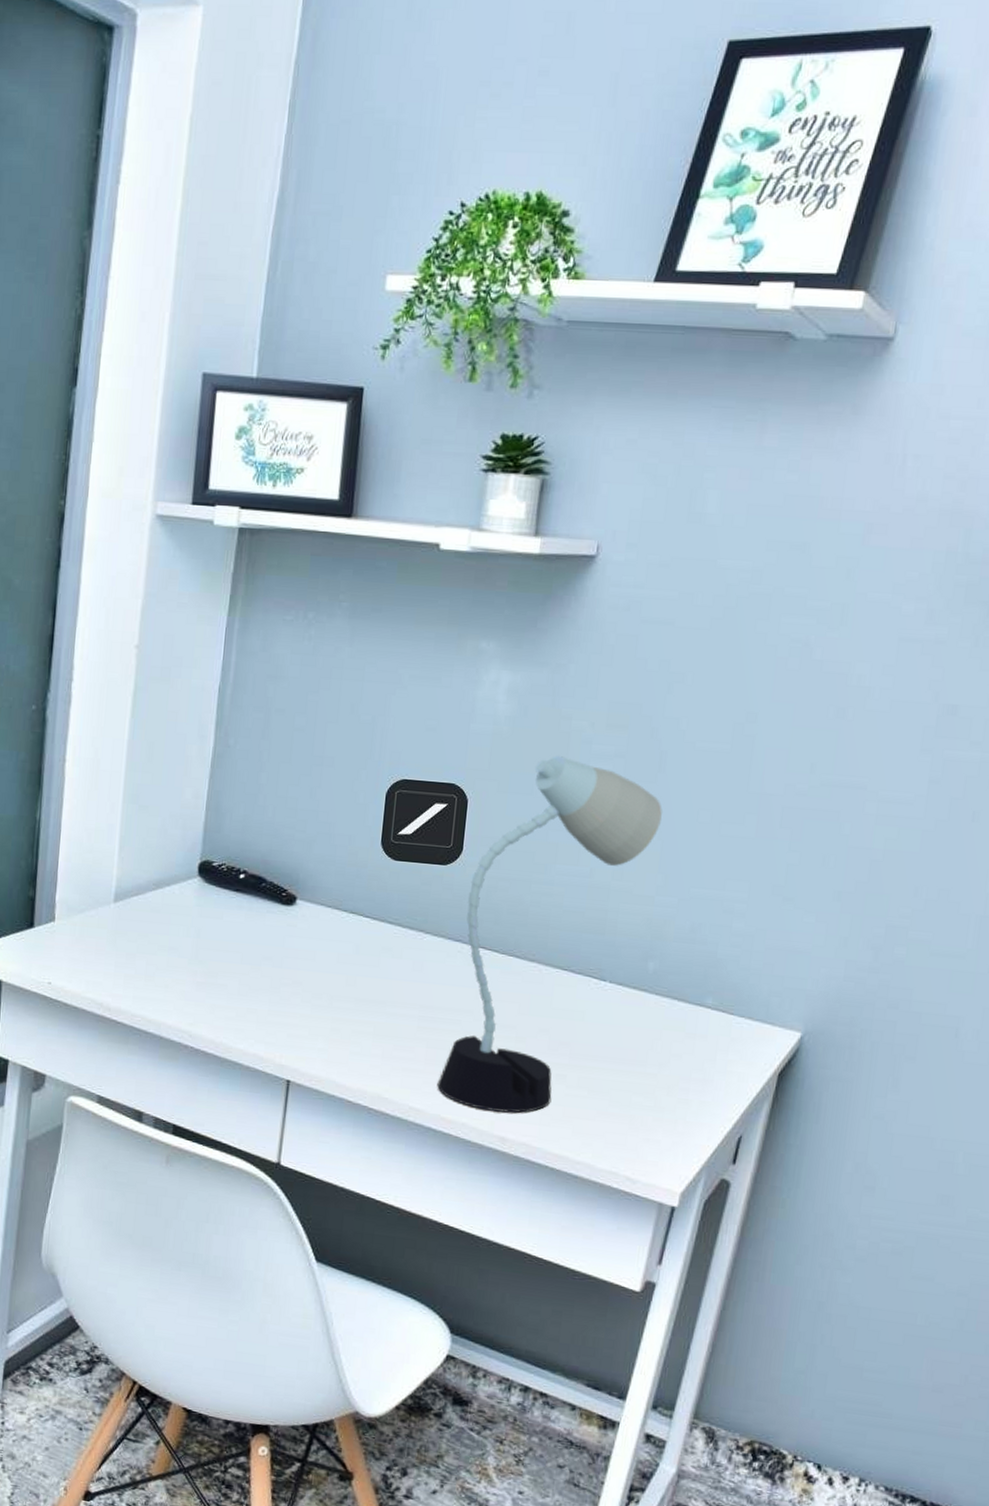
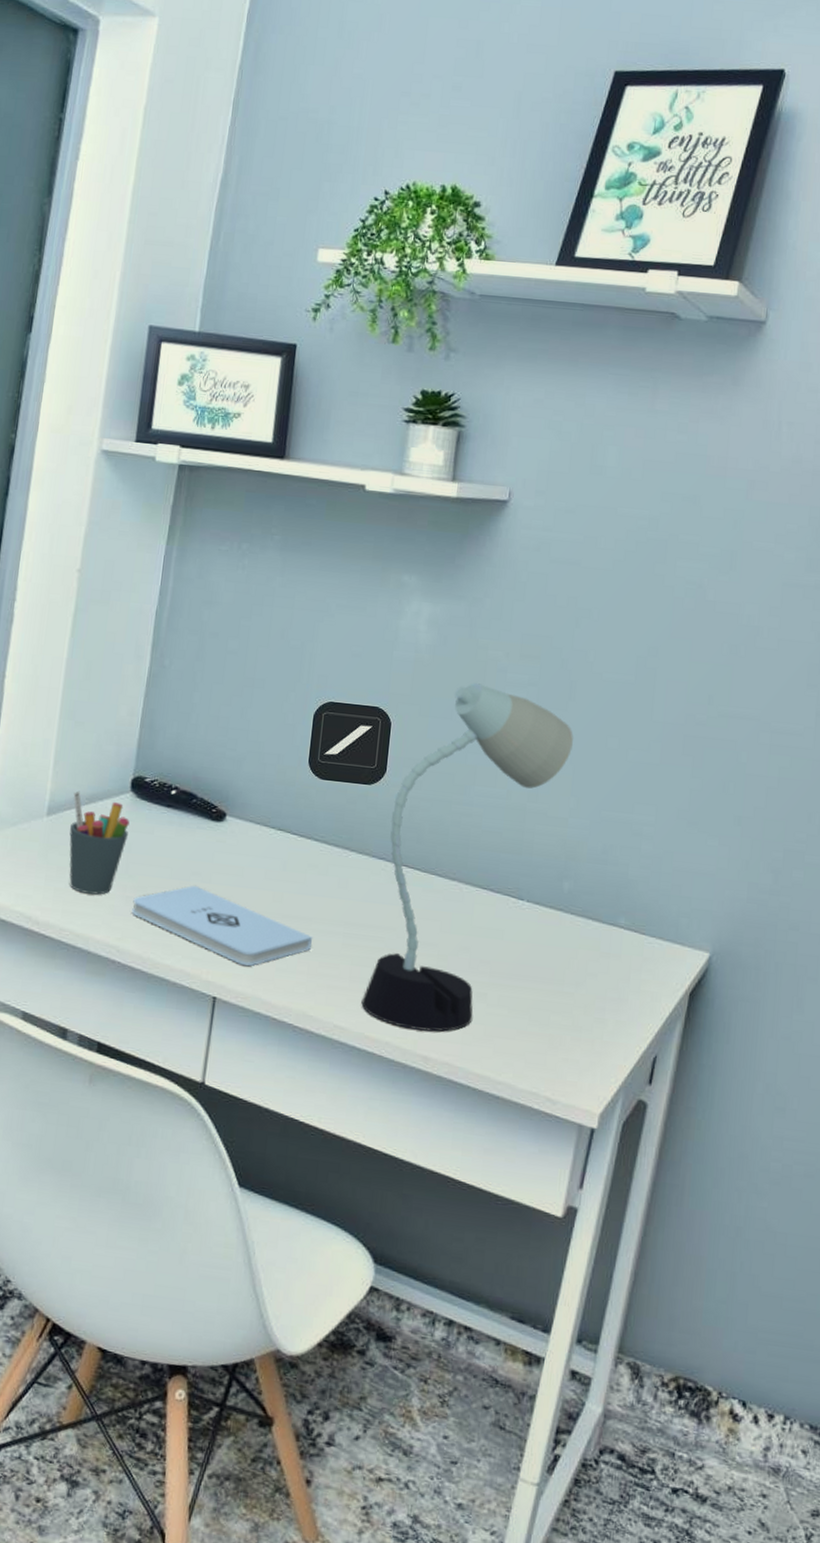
pen holder: none [137,876,198,981] -> present [69,790,130,895]
notepad: none [203,970,388,1050] -> present [132,885,313,967]

